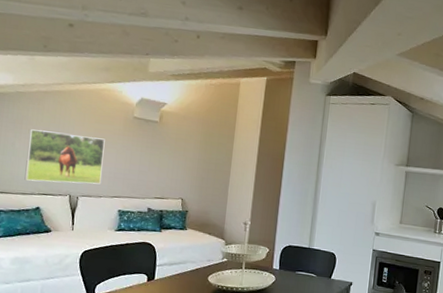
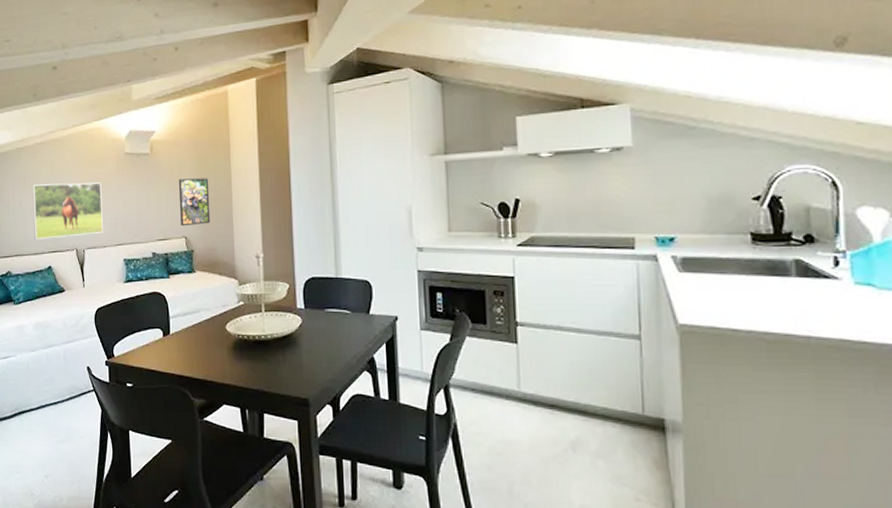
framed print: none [179,149,212,191] -> present [178,178,211,227]

